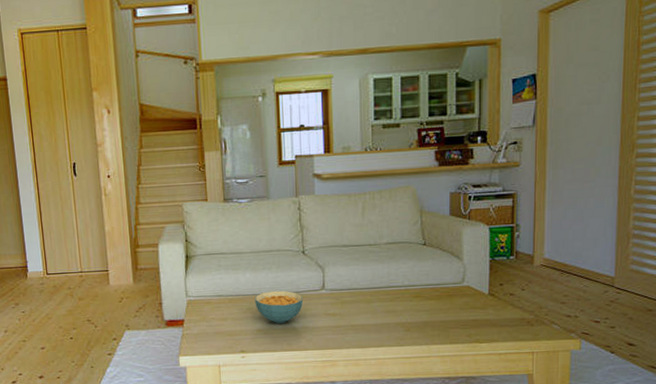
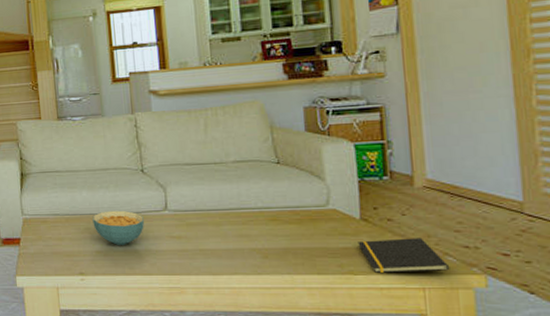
notepad: none [485,309,554,341] -> present [357,238,450,273]

